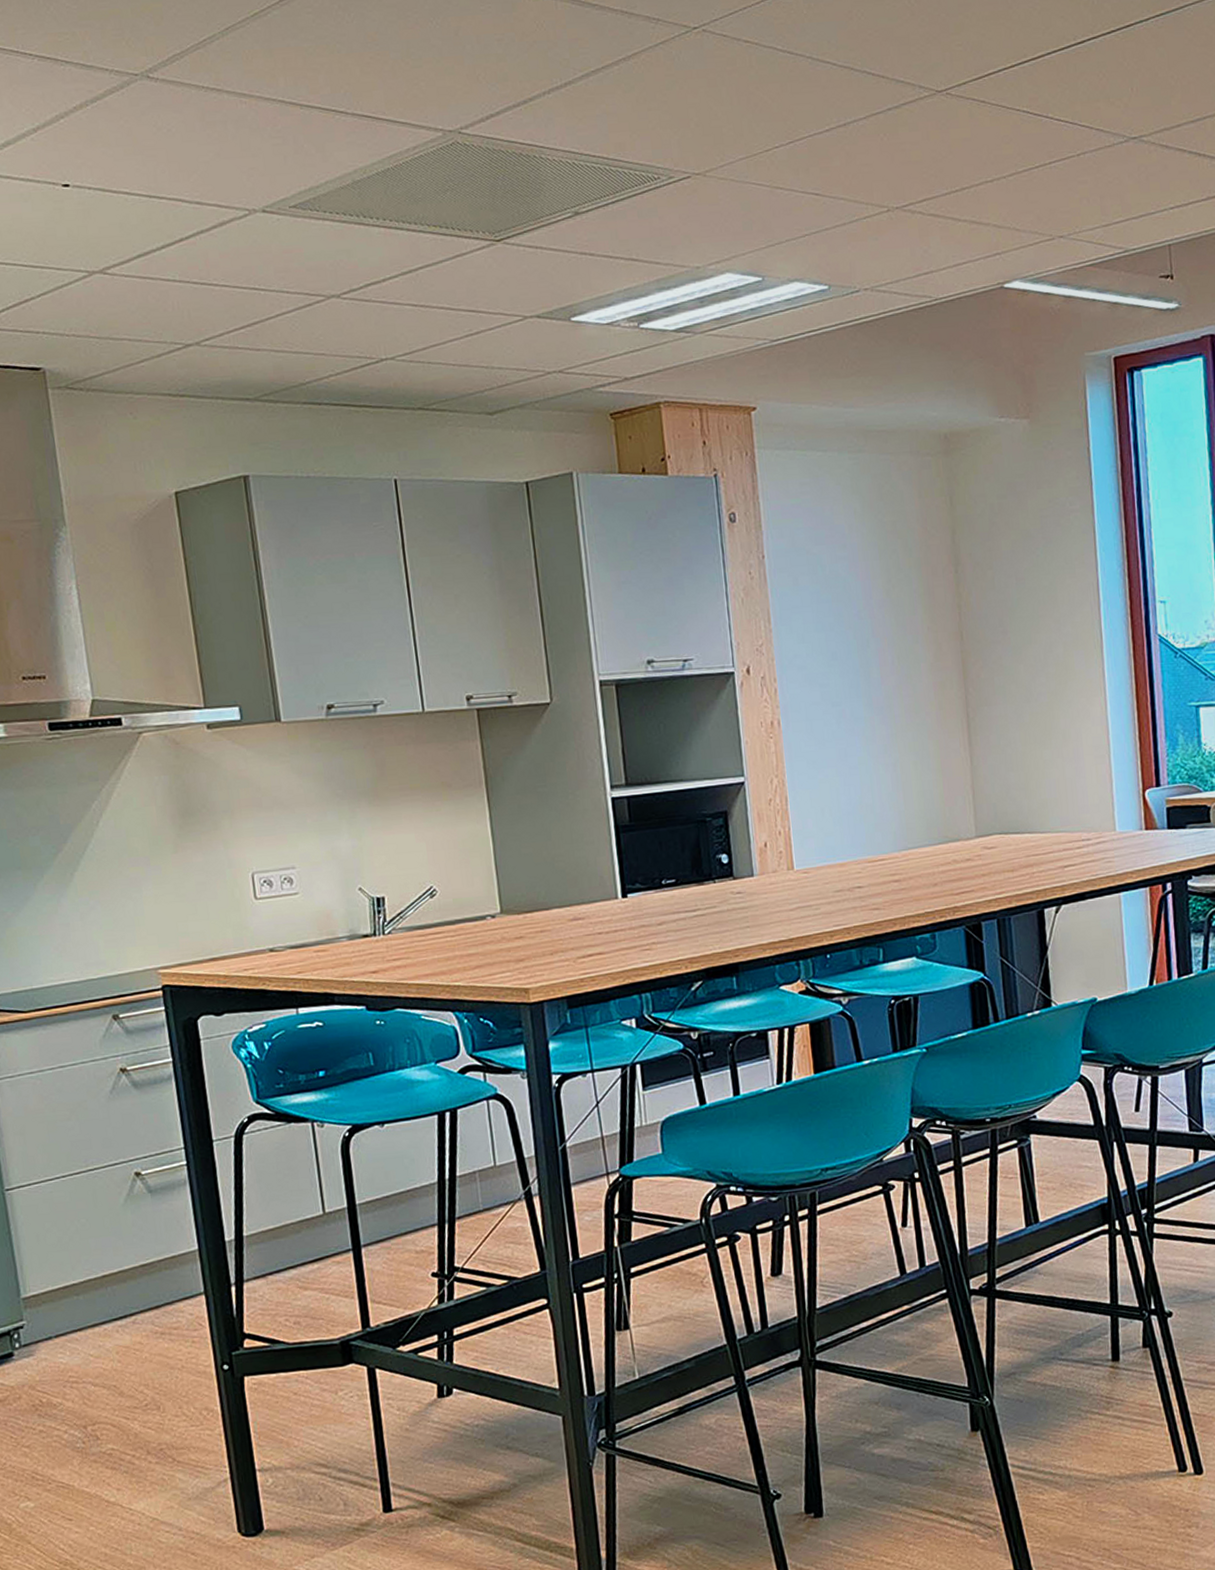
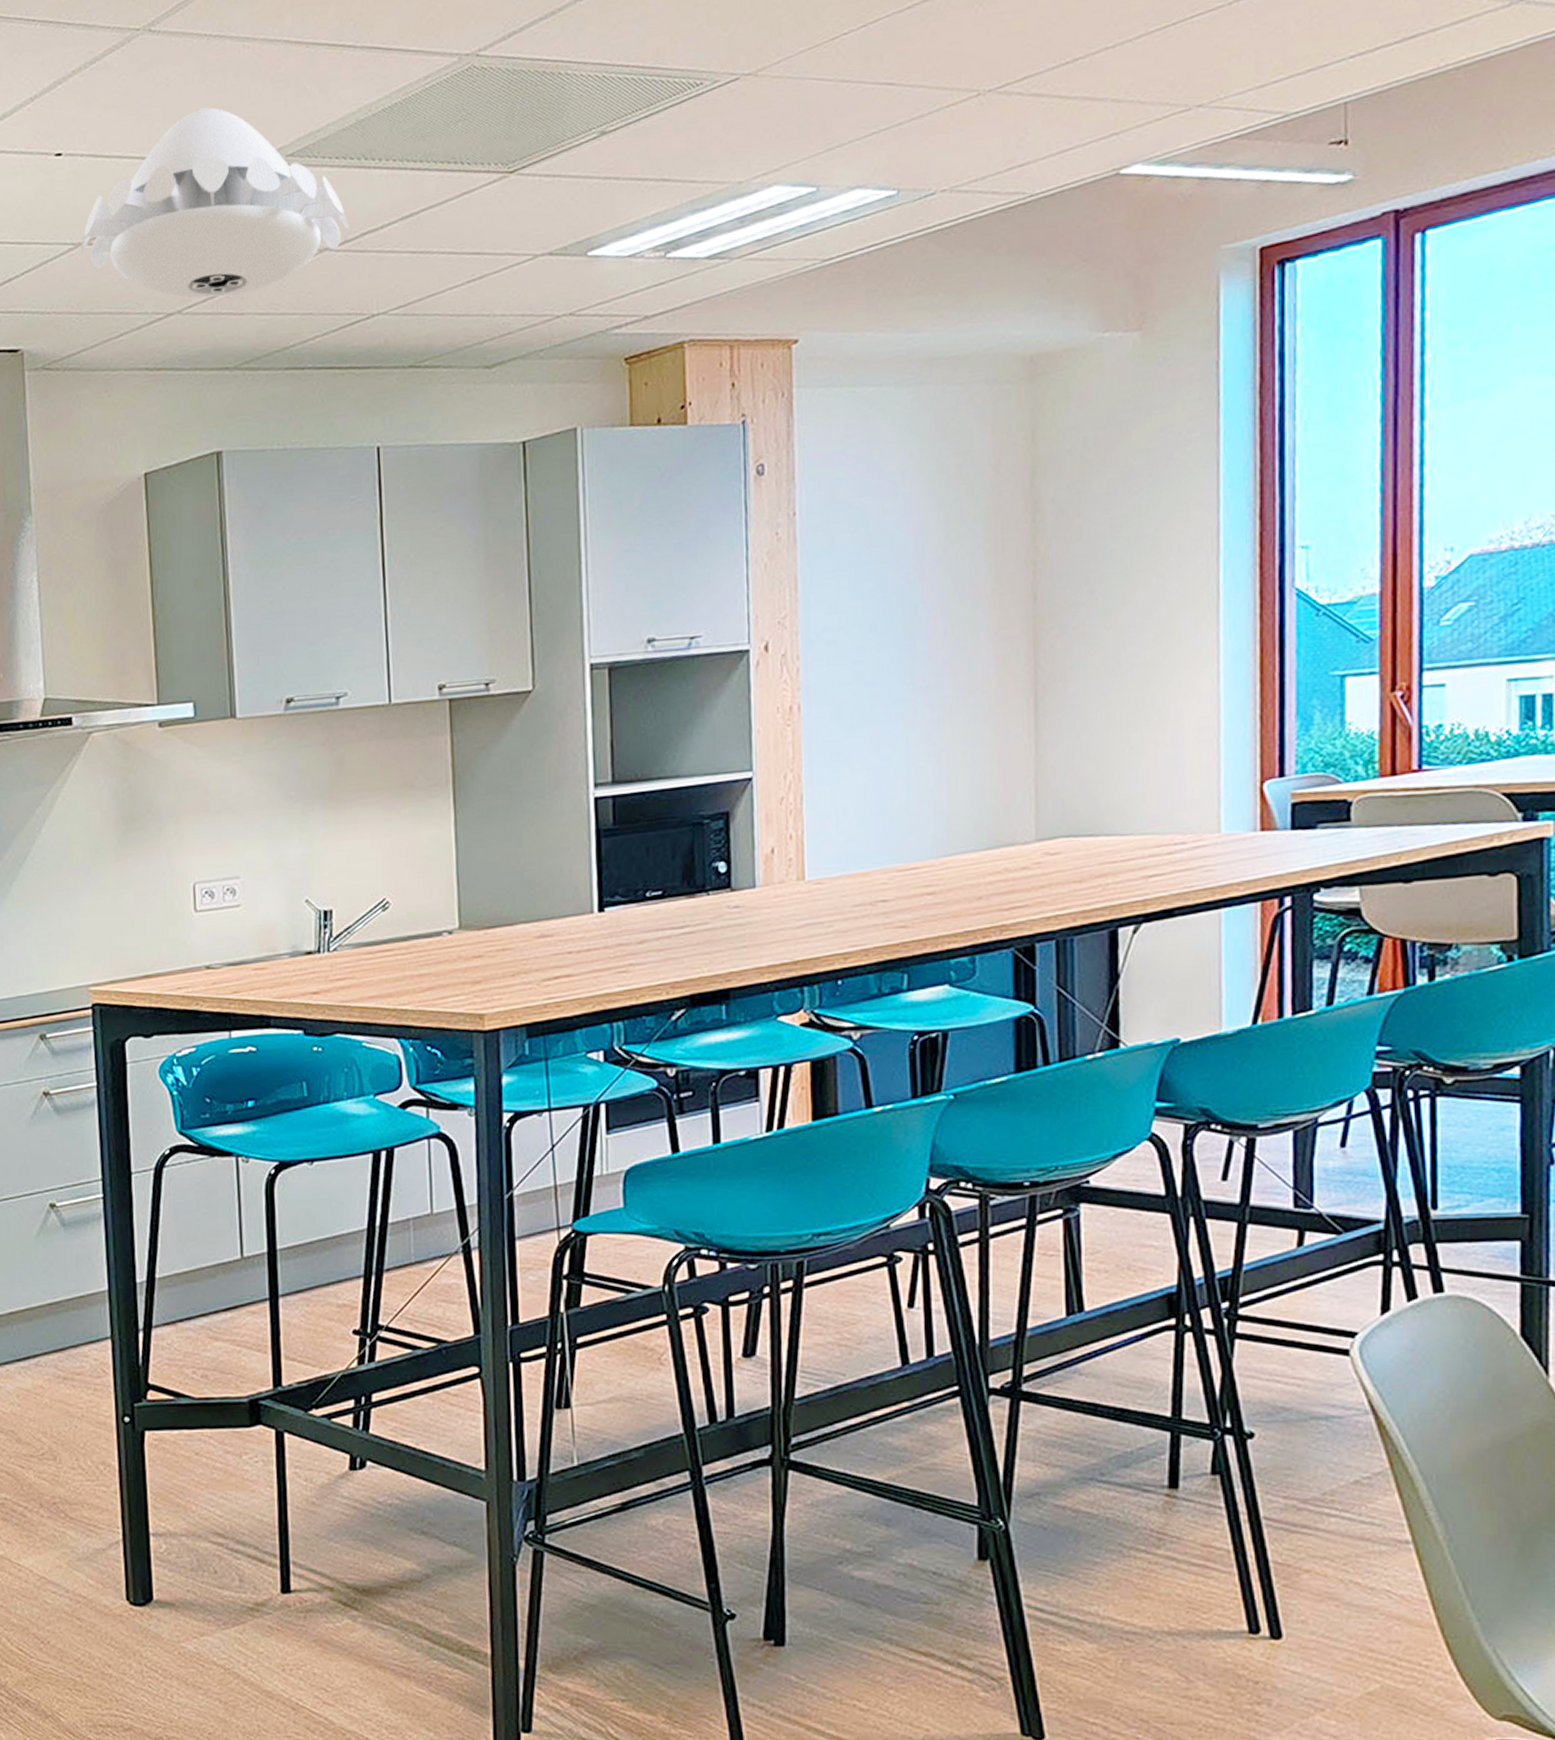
pendant lamp: none [94,155,354,333] -> present [80,107,349,298]

